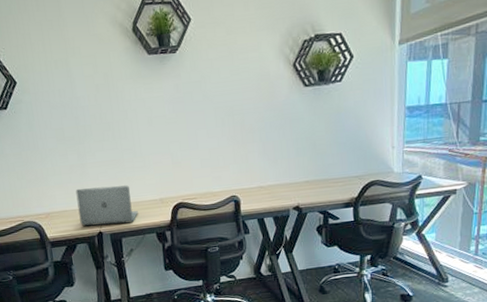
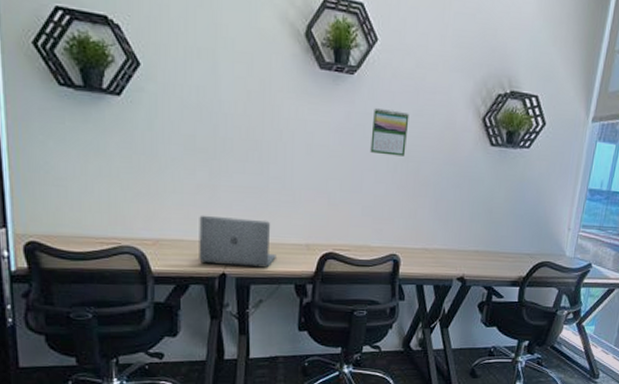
calendar: none [197,74,230,114] -> present [370,108,410,156]

